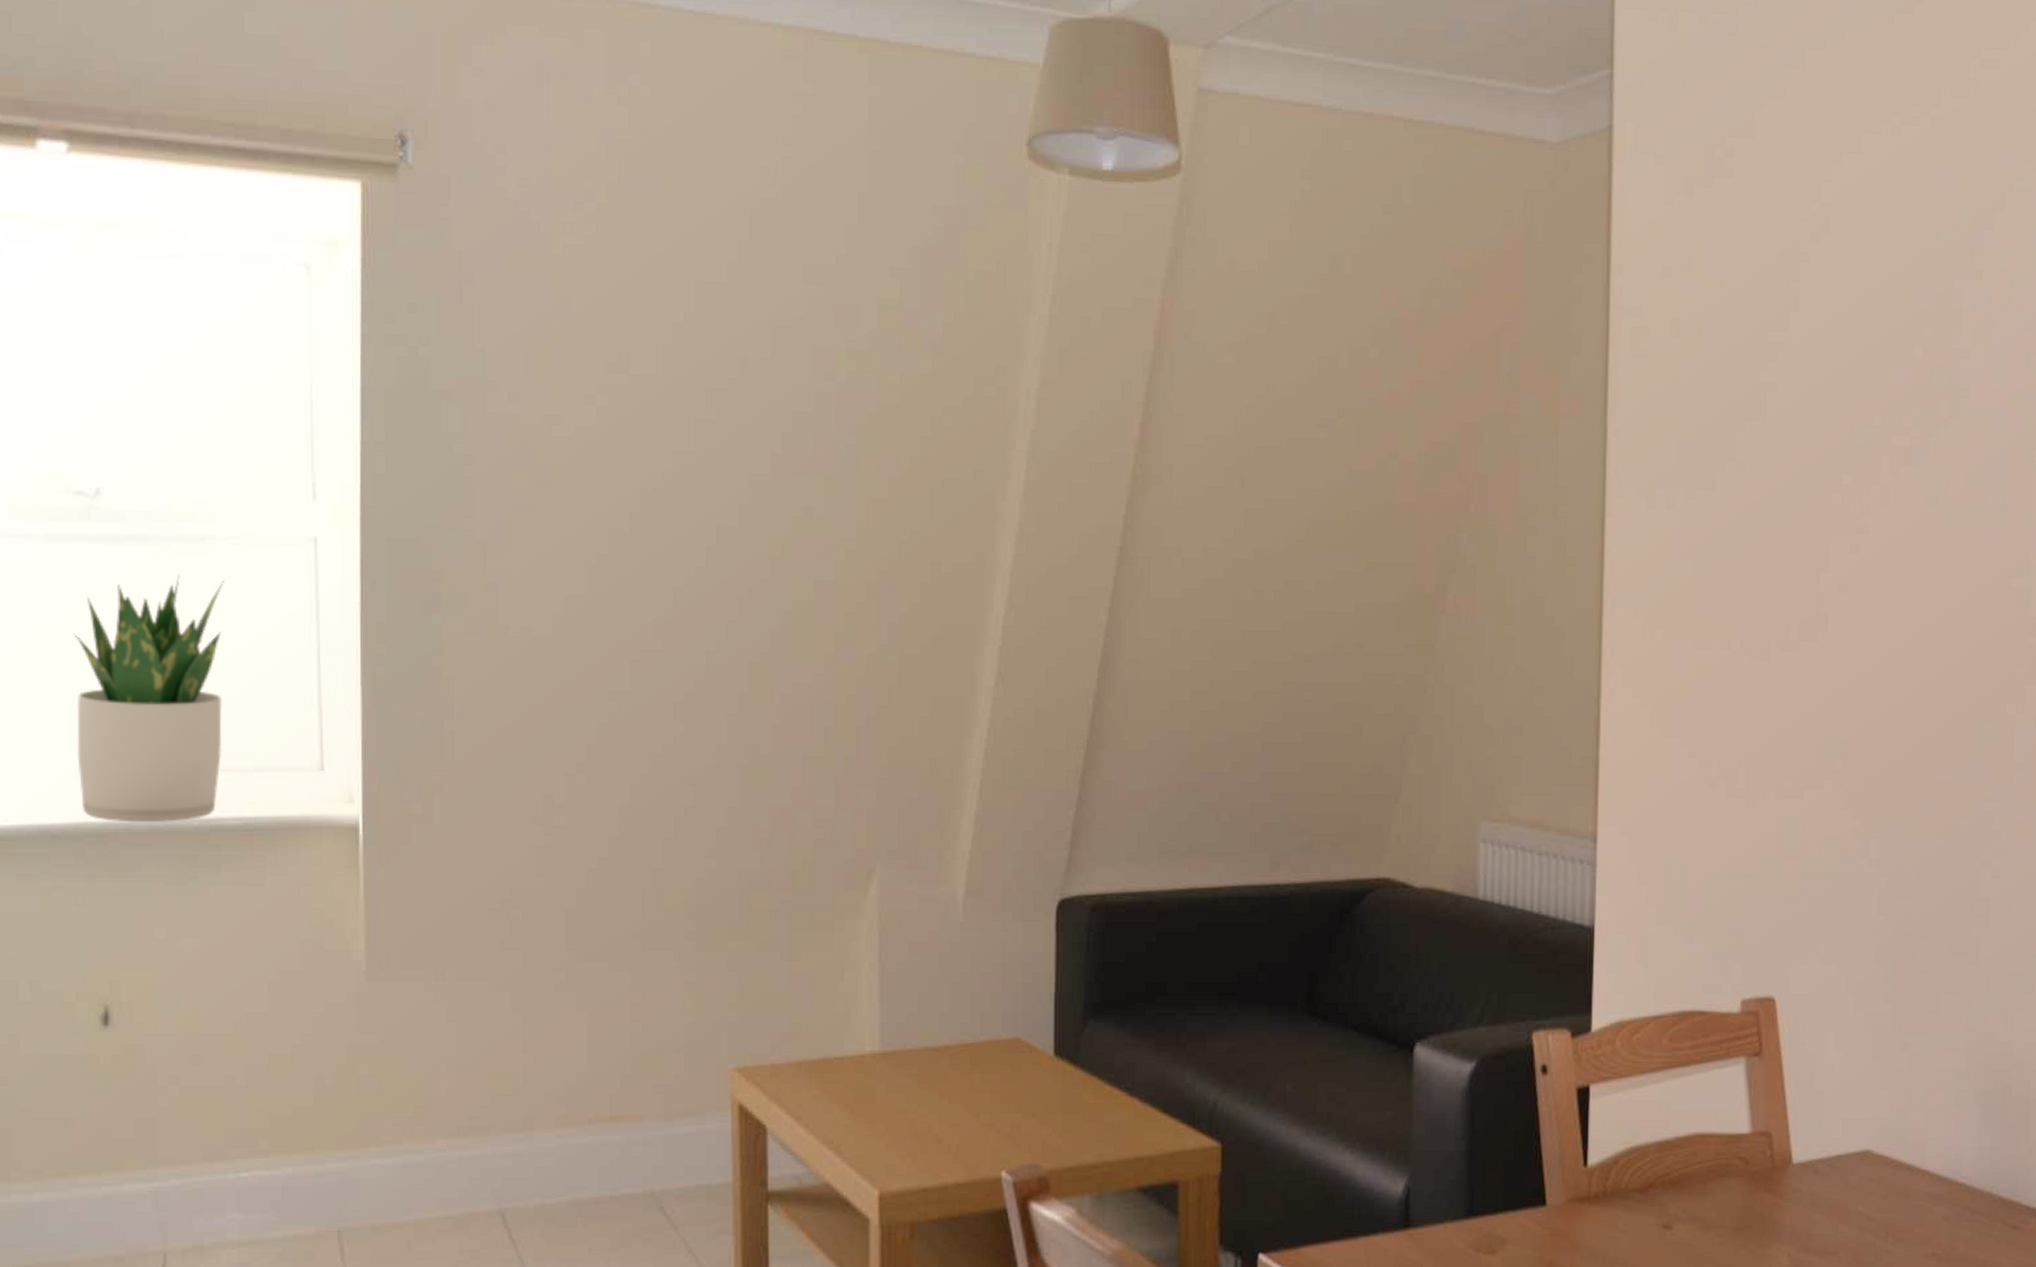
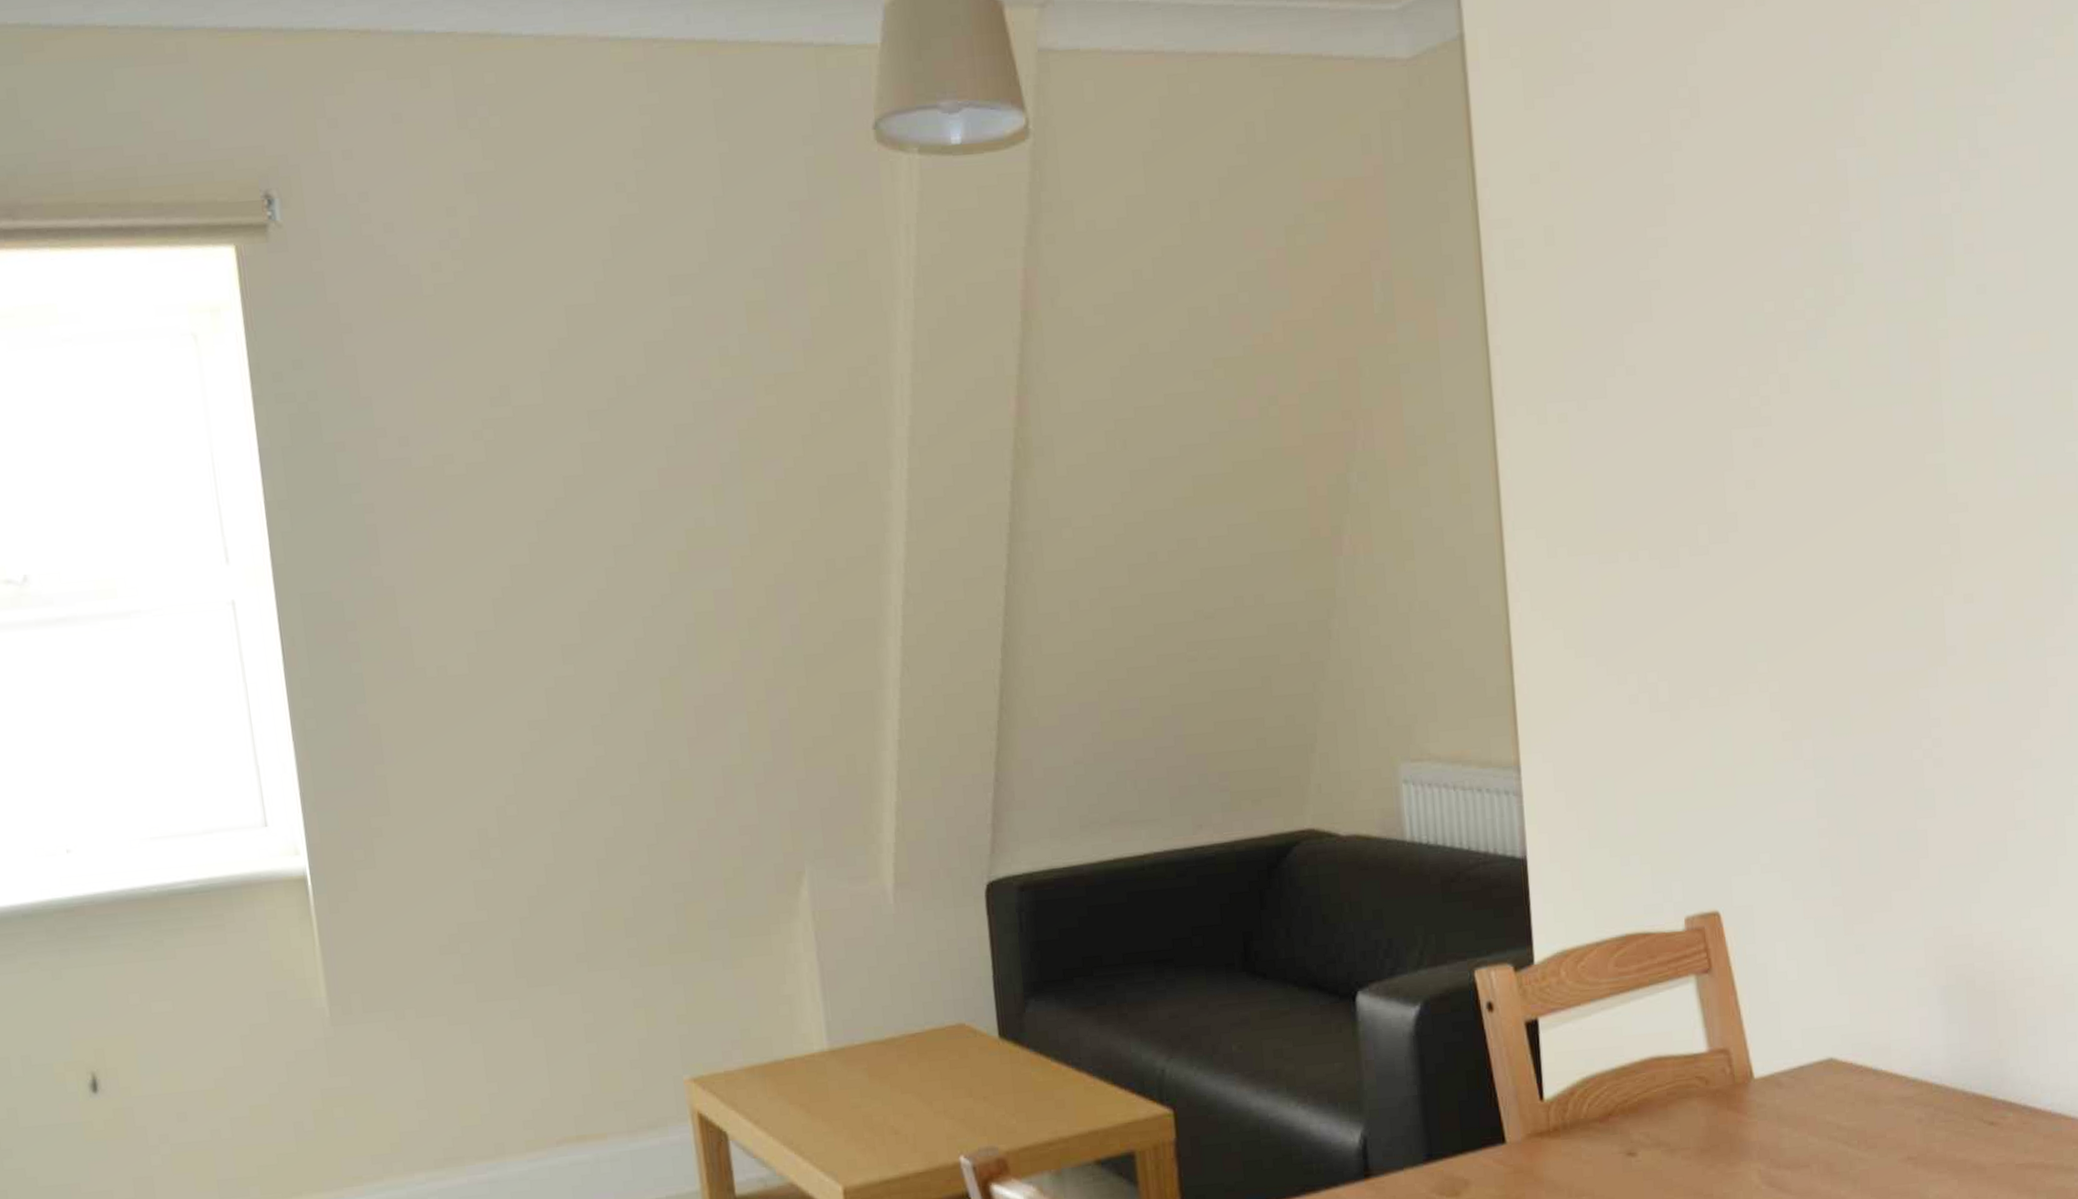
planter: present [74,575,225,823] -> none [20,651,172,897]

